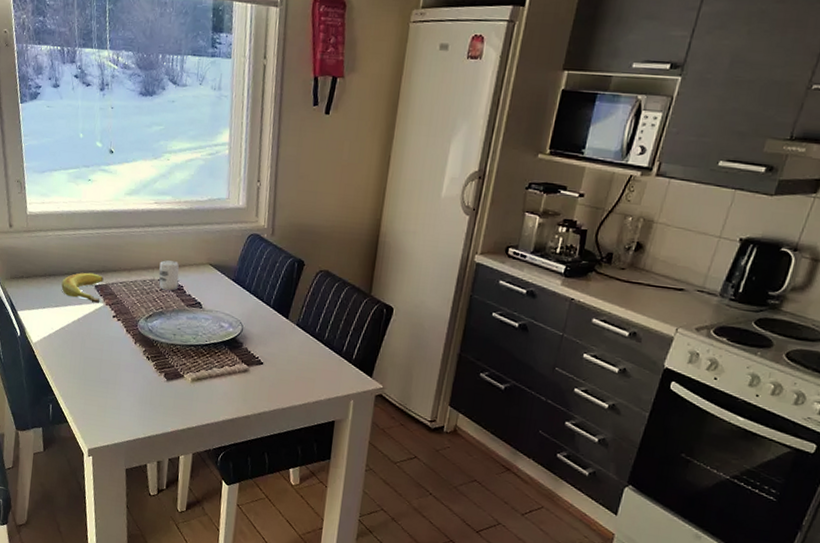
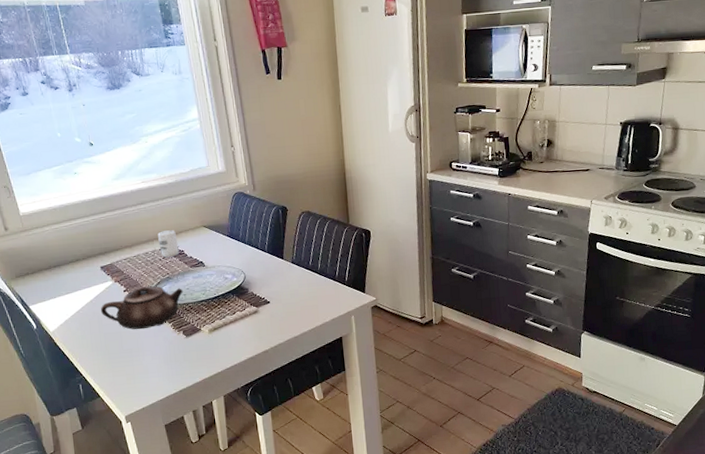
banana: present [61,272,104,302] -> none [67,256,109,282]
teapot: none [85,316,174,362] -> present [100,286,184,330]

